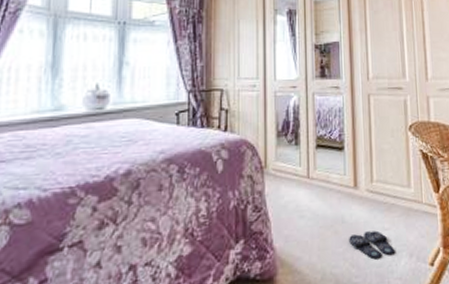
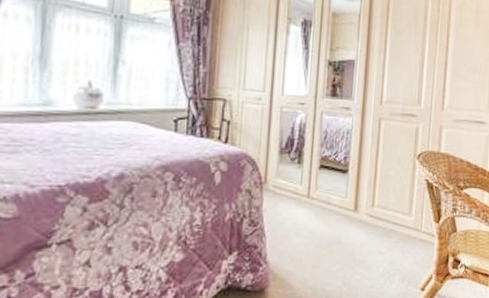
slippers: present [349,230,395,260] -> none [343,253,388,281]

